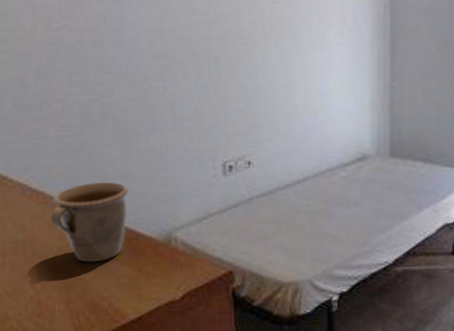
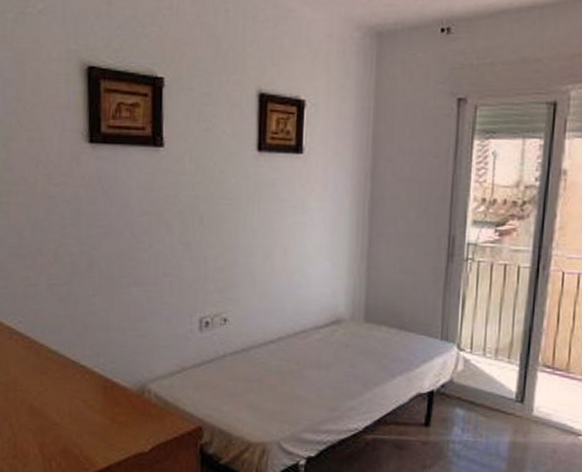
mug: present [50,182,130,262] -> none [33,330,109,409]

